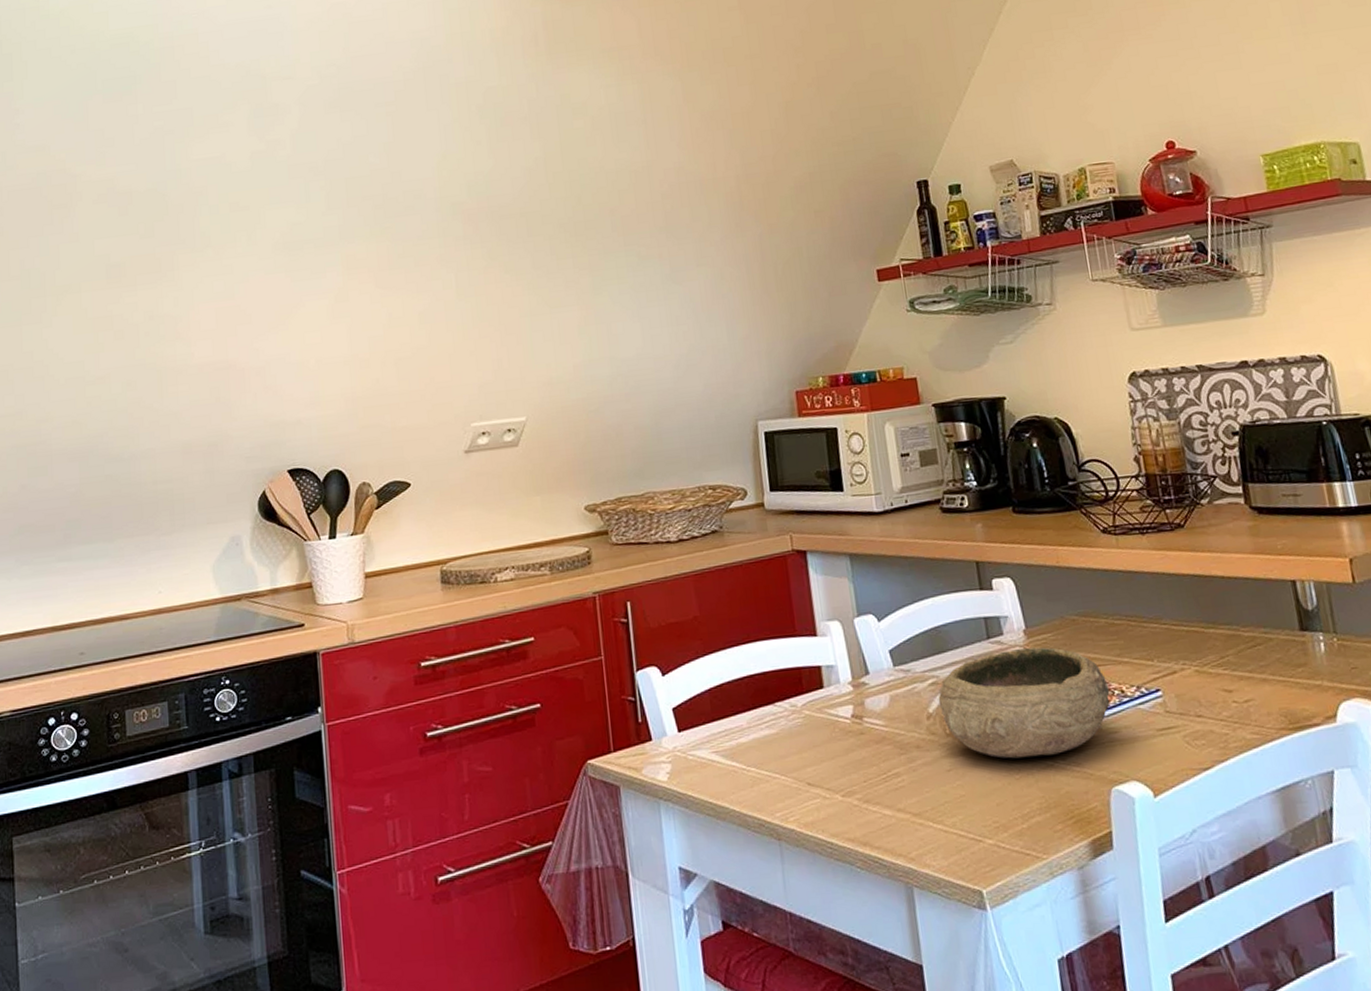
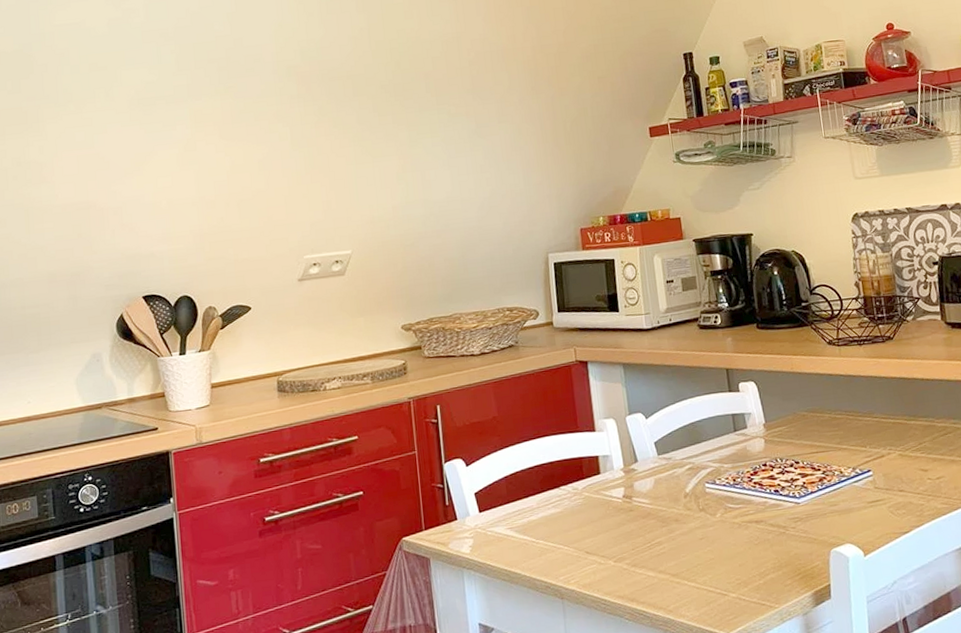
bowl: present [938,647,1110,759] -> none [693,437,832,528]

